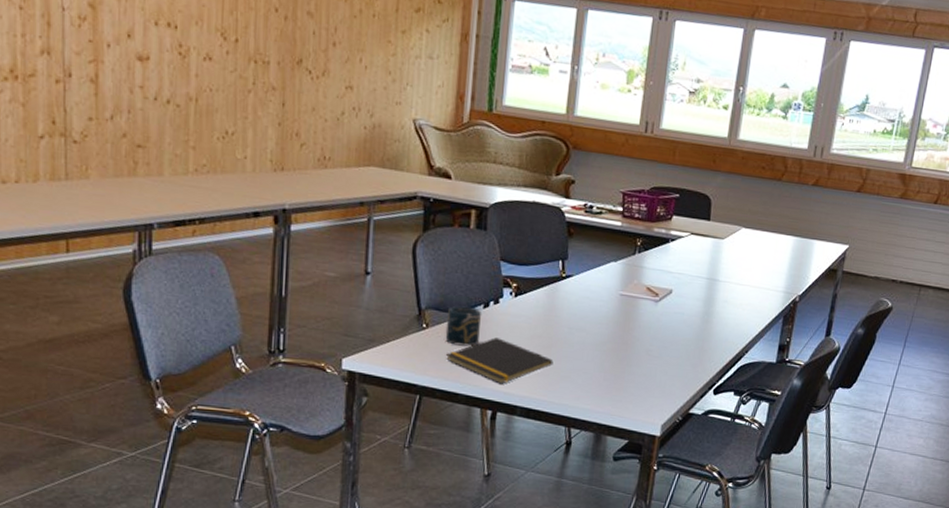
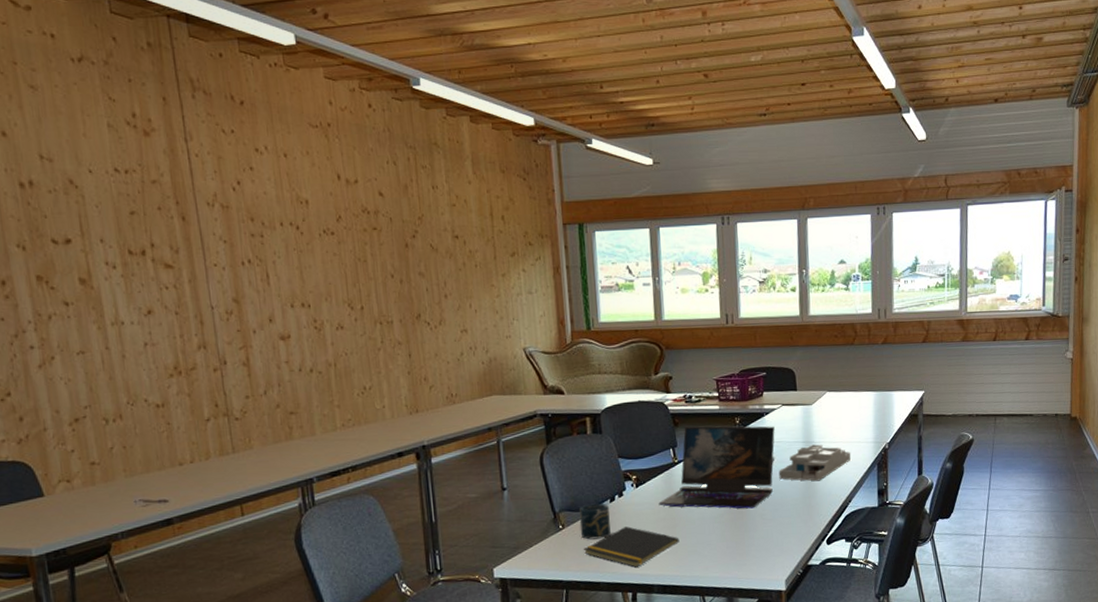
laptop: none [536,238,679,342] -> present [658,426,775,509]
desk organizer: none [674,283,757,324] -> present [778,444,851,481]

